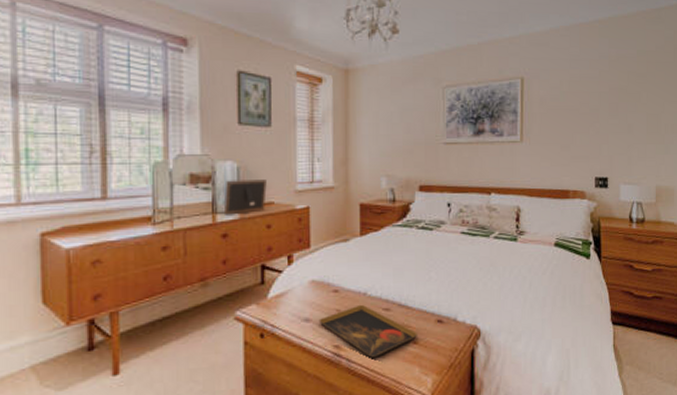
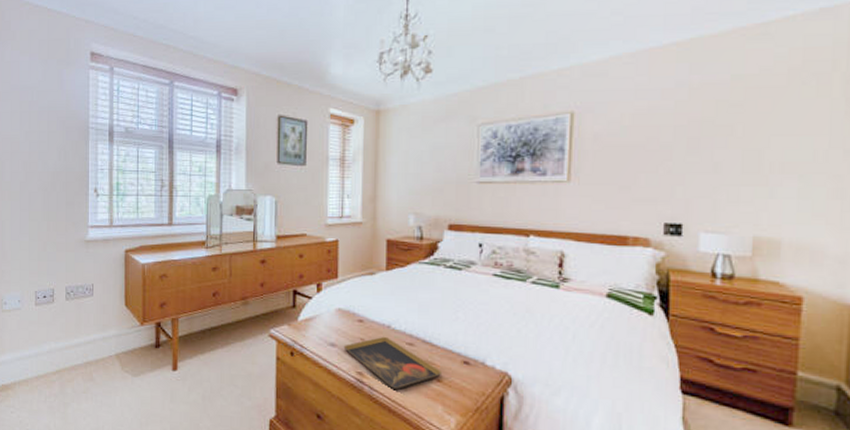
picture frame: present [223,179,267,215] -> none [262,213,300,244]

